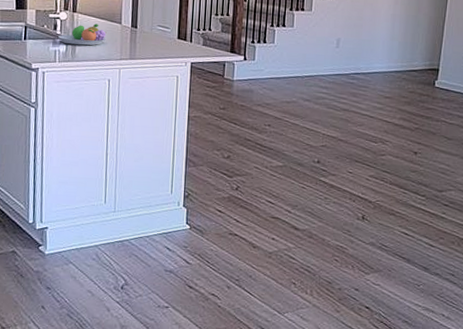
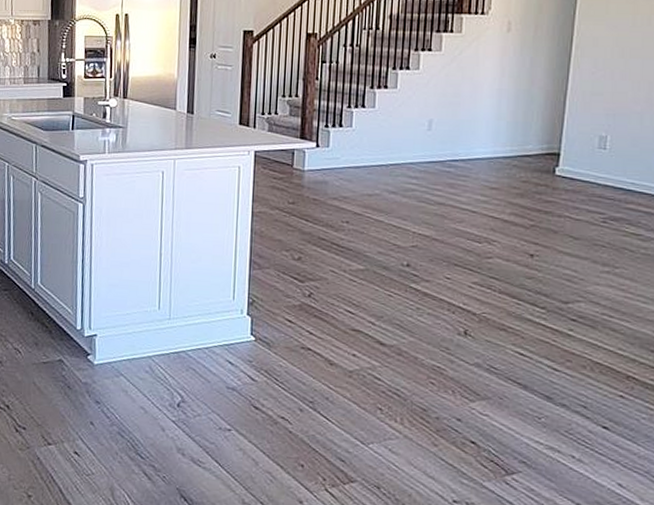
fruit bowl: present [58,24,107,46] -> none [108,110,160,135]

